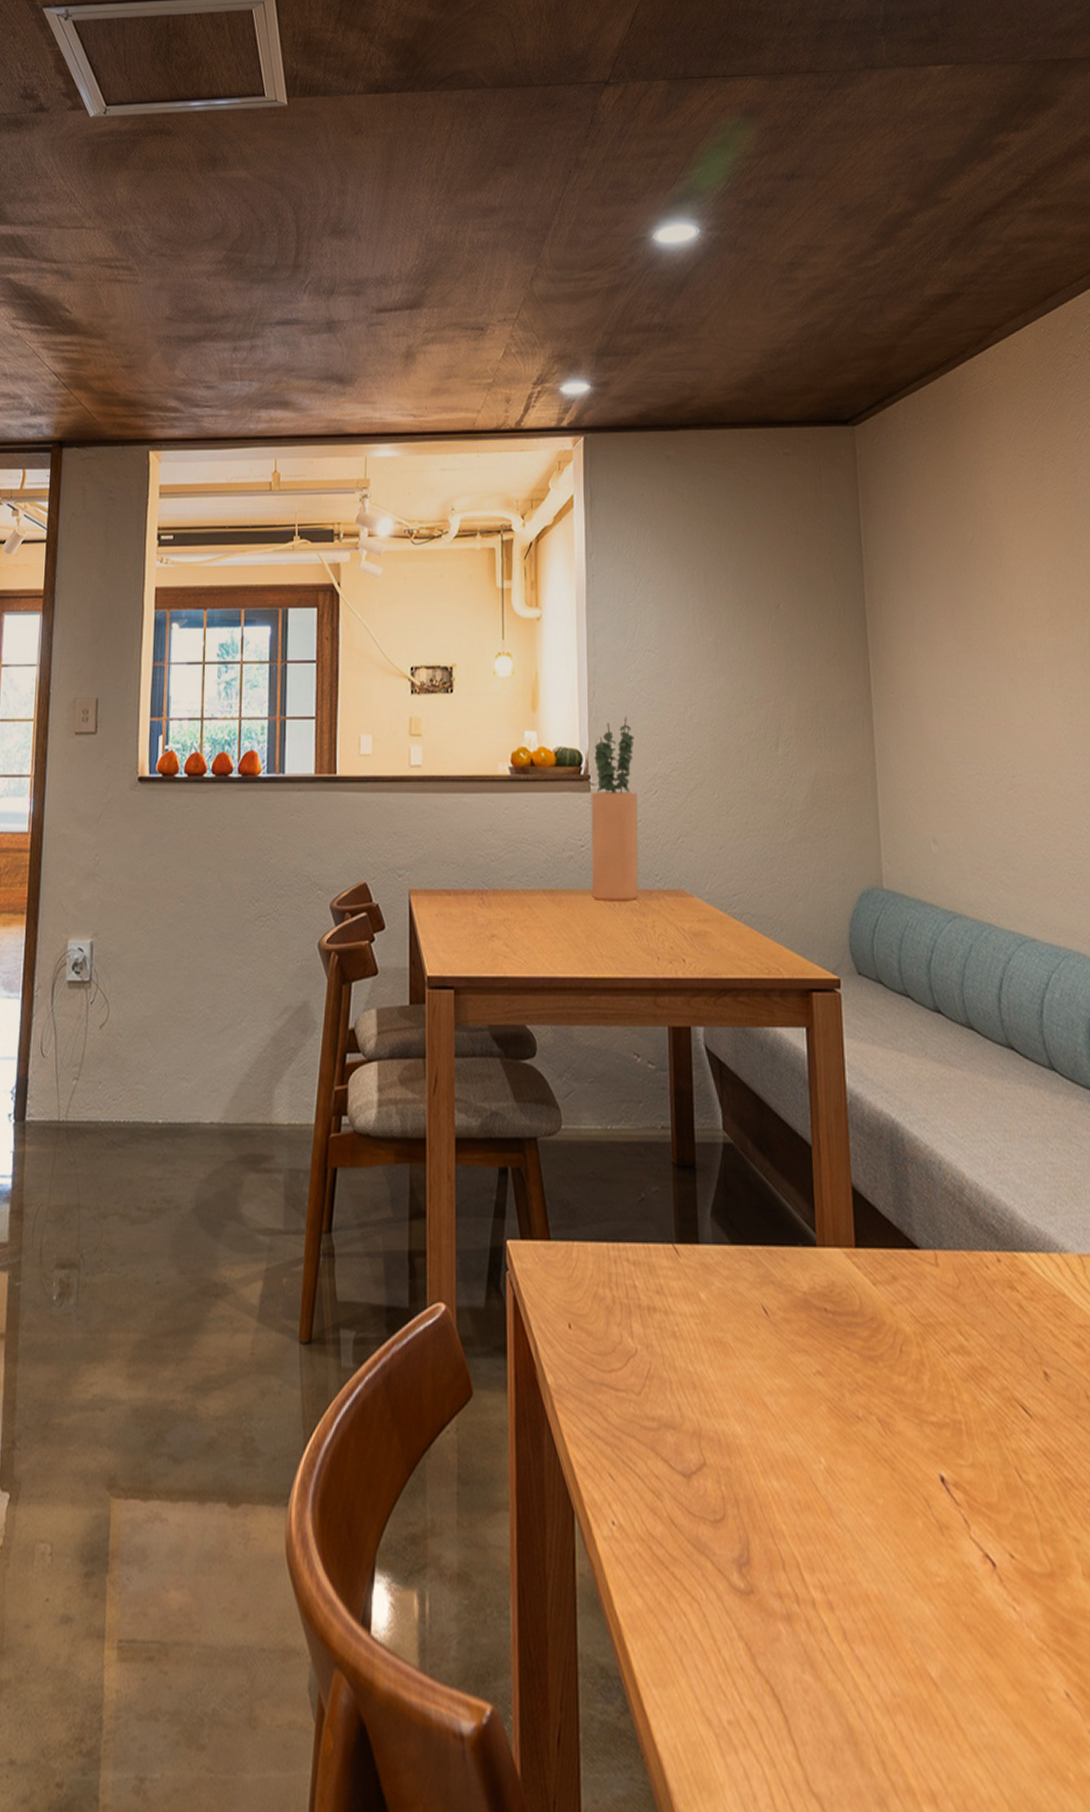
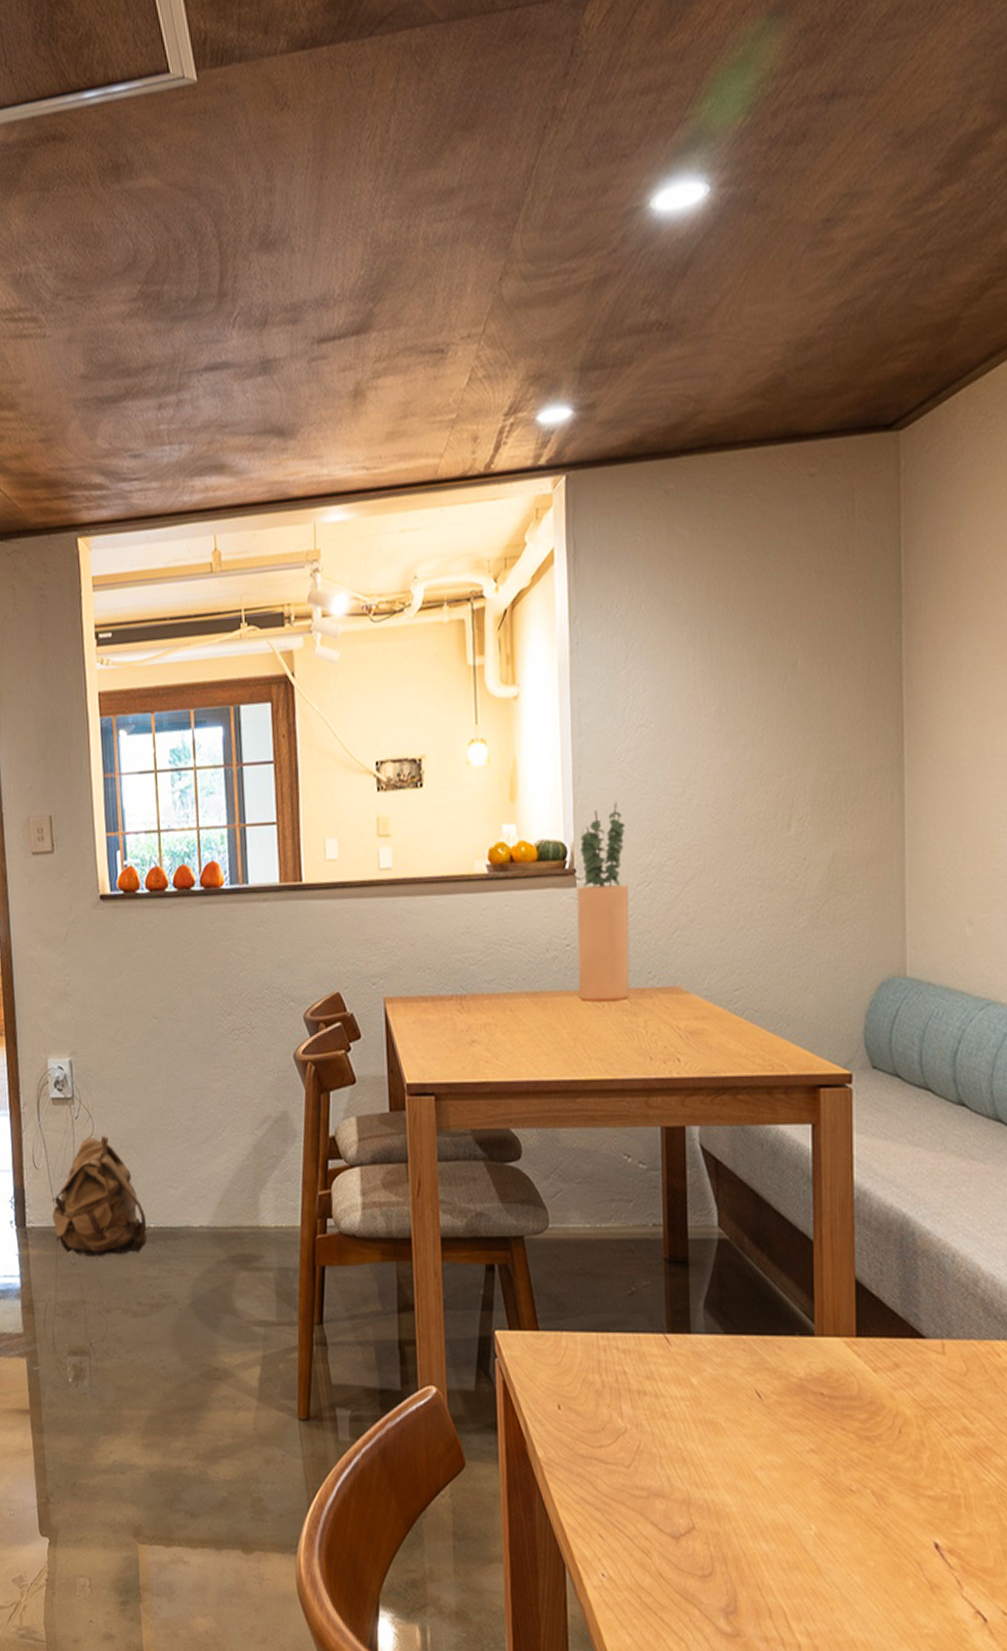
backpack: none [55,1023,155,1155] -> present [51,1136,148,1257]

